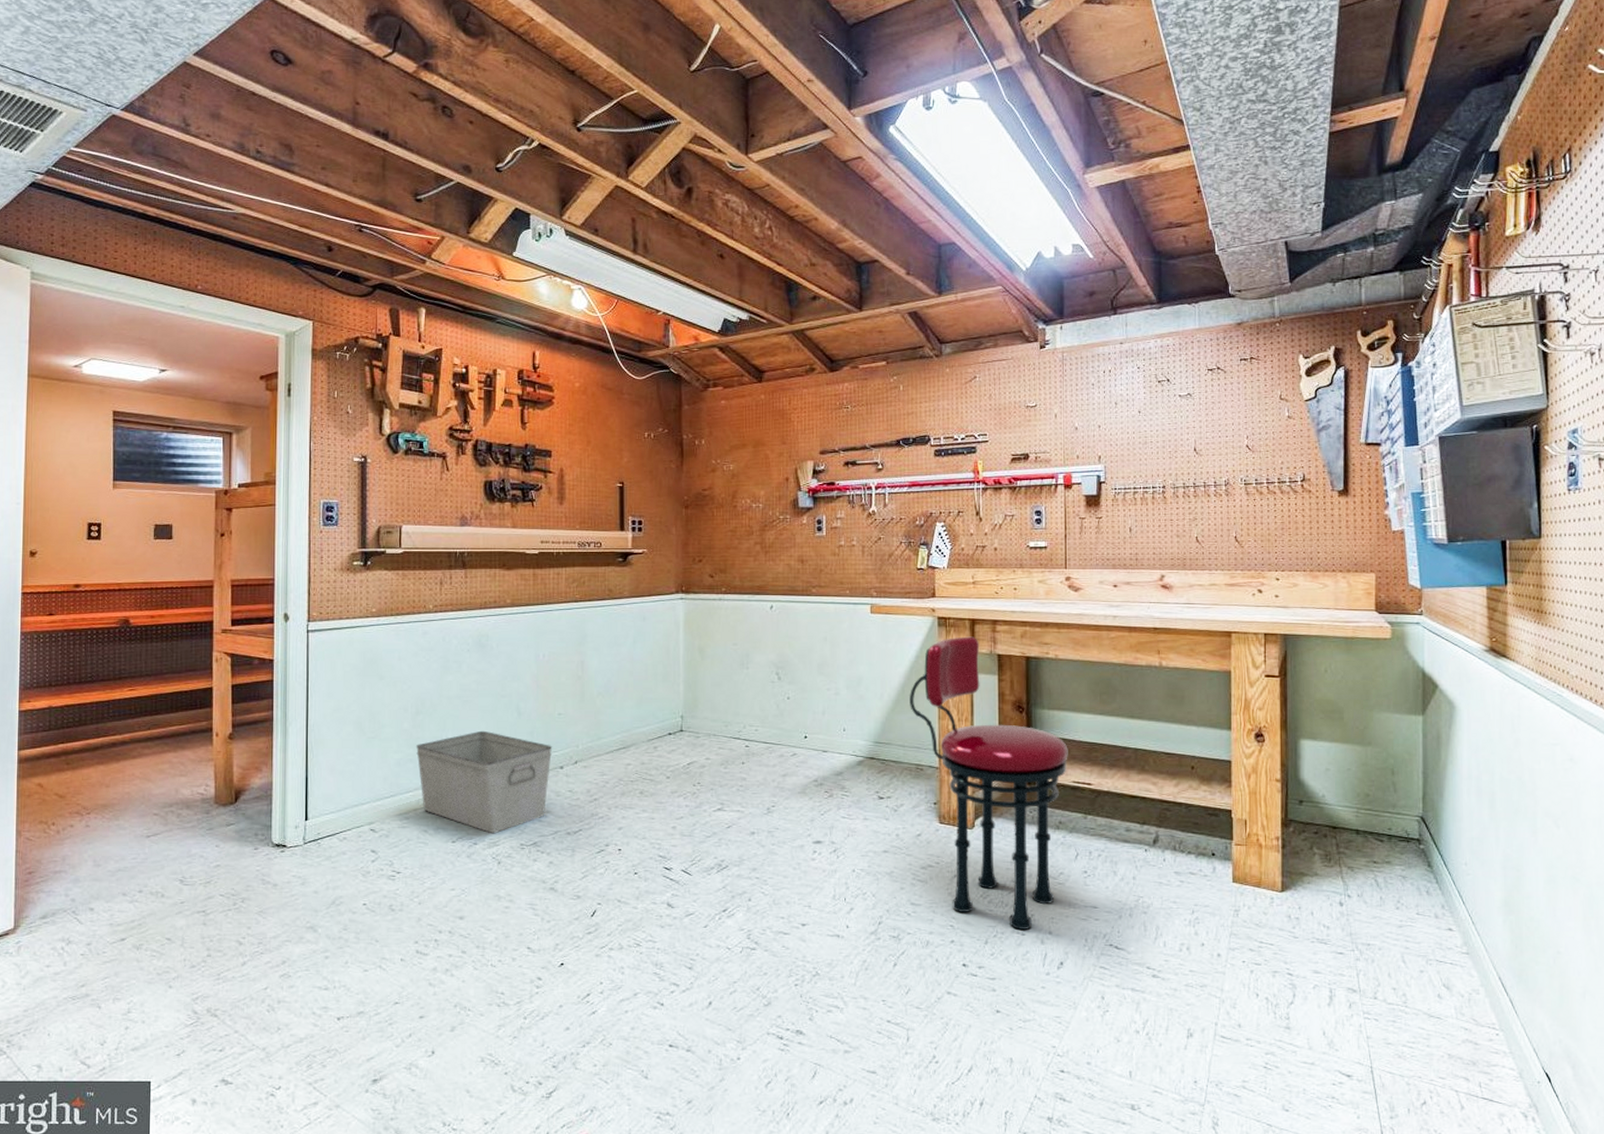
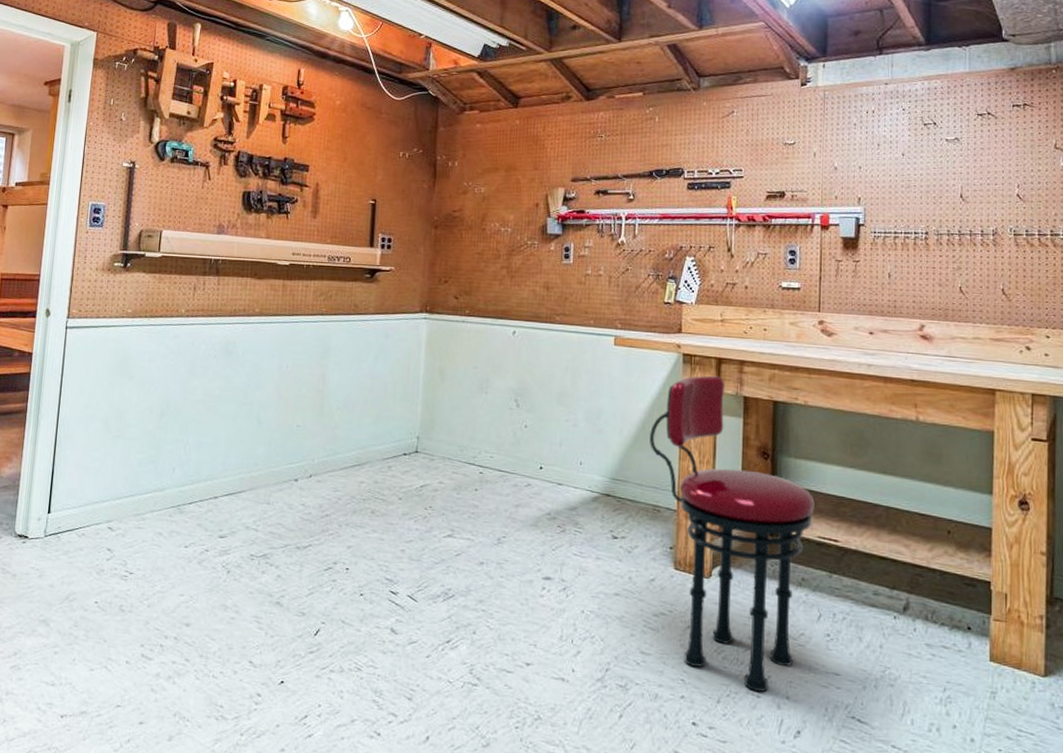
storage bin: present [415,730,553,834] -> none [157,437,289,542]

